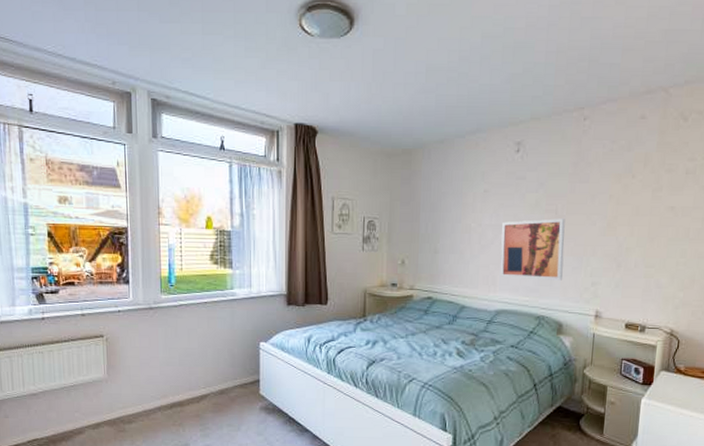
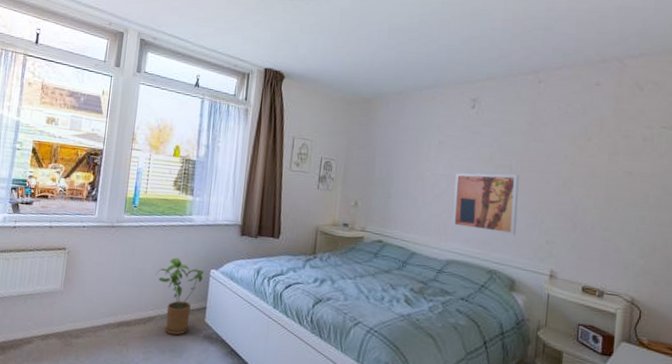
house plant: none [203,334,253,410] -> present [155,257,204,336]

